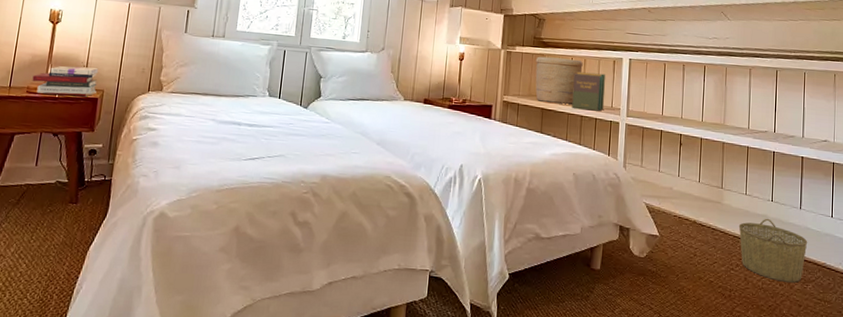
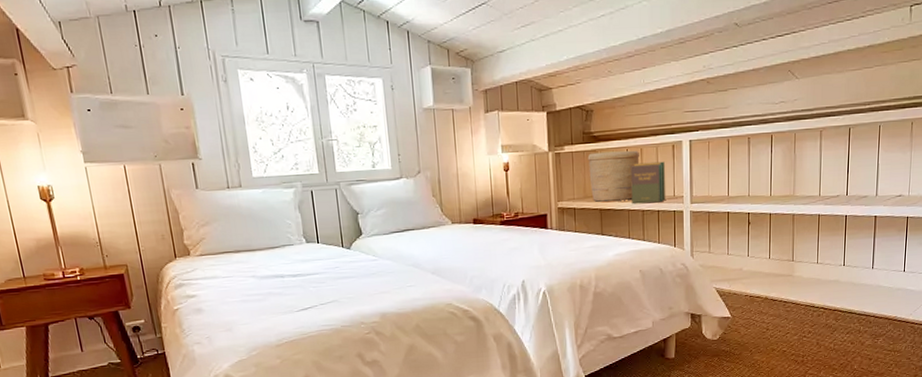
books: present [32,65,98,97] -> none [44,242,120,280]
basket: present [738,218,808,283] -> none [810,283,880,341]

